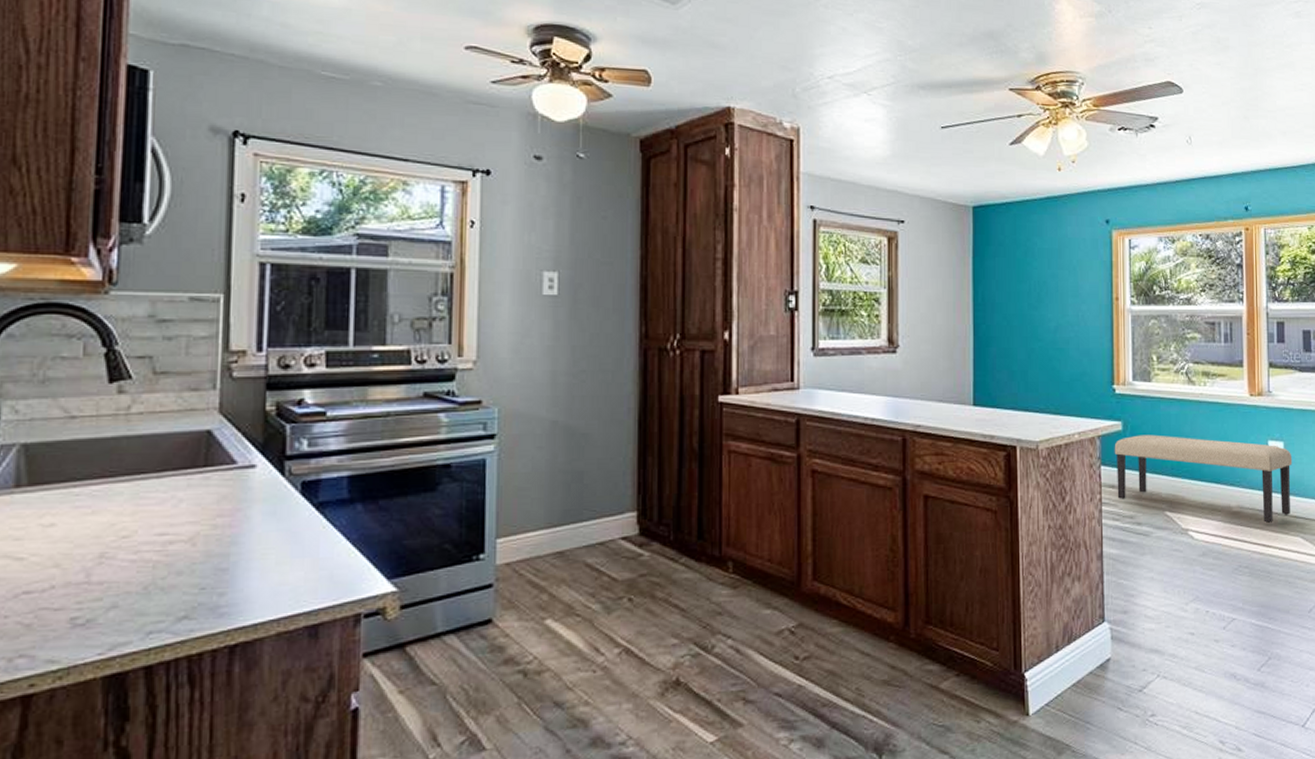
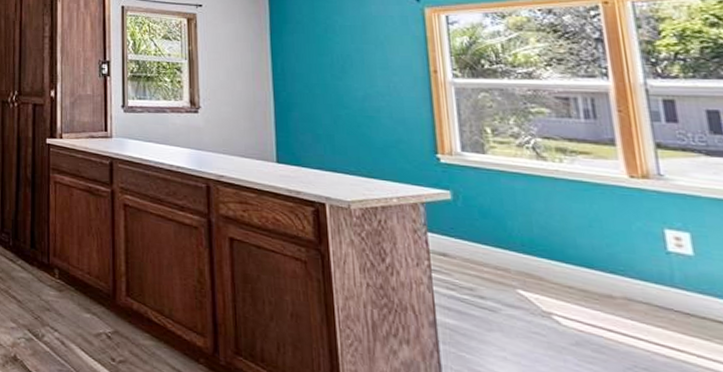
bench: present [1114,434,1293,524] -> none [442,206,712,325]

